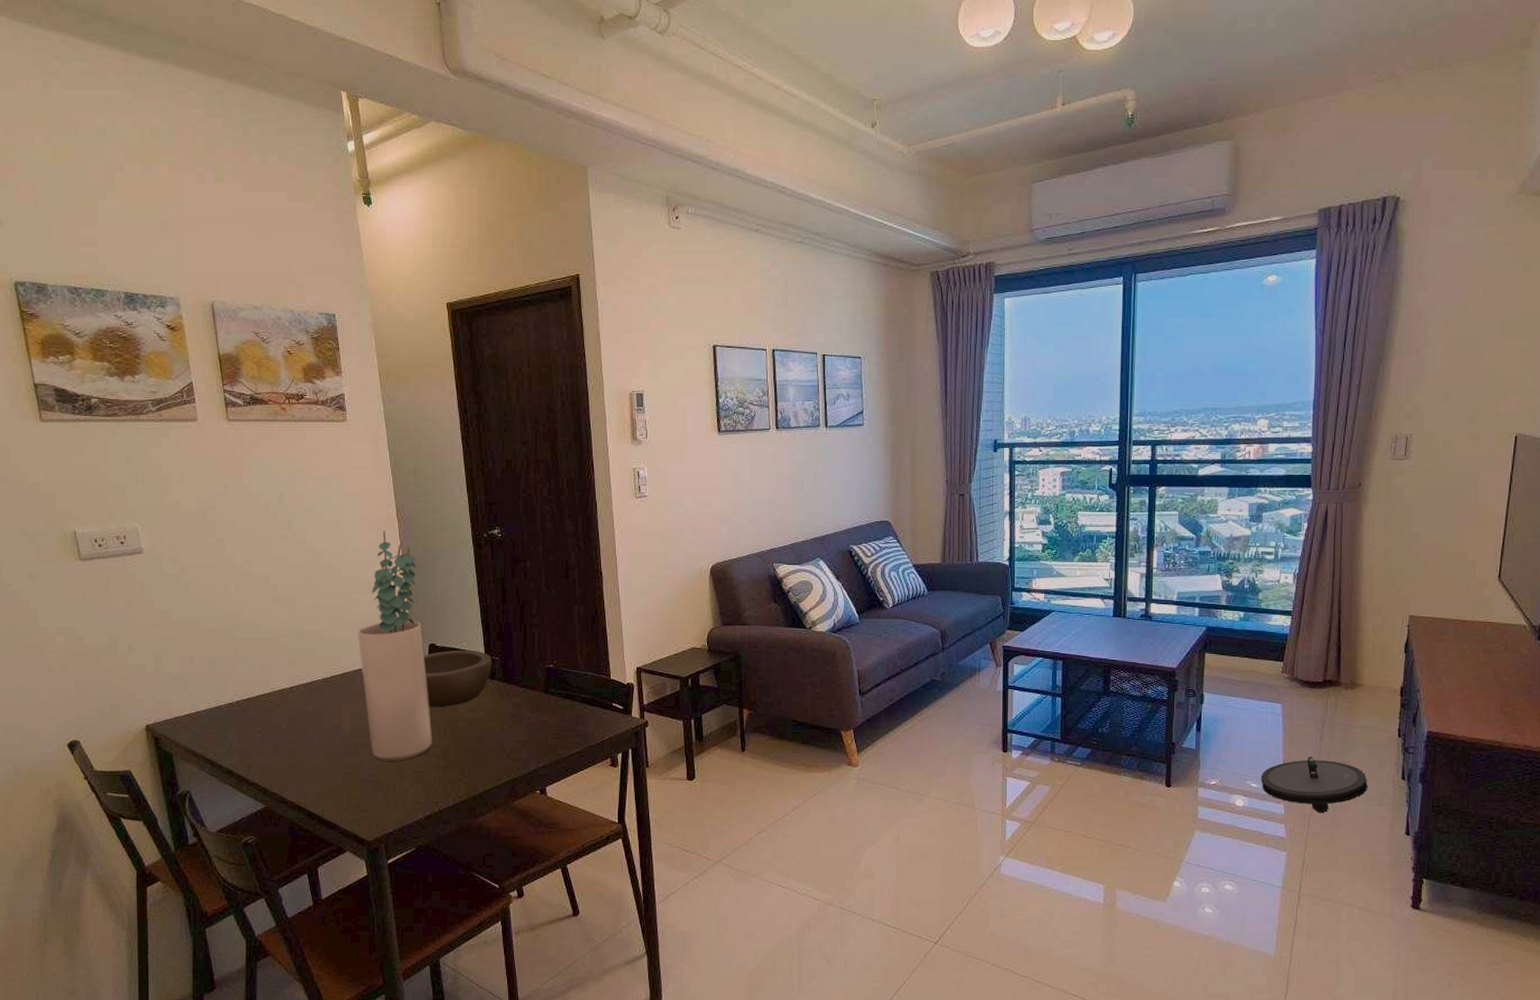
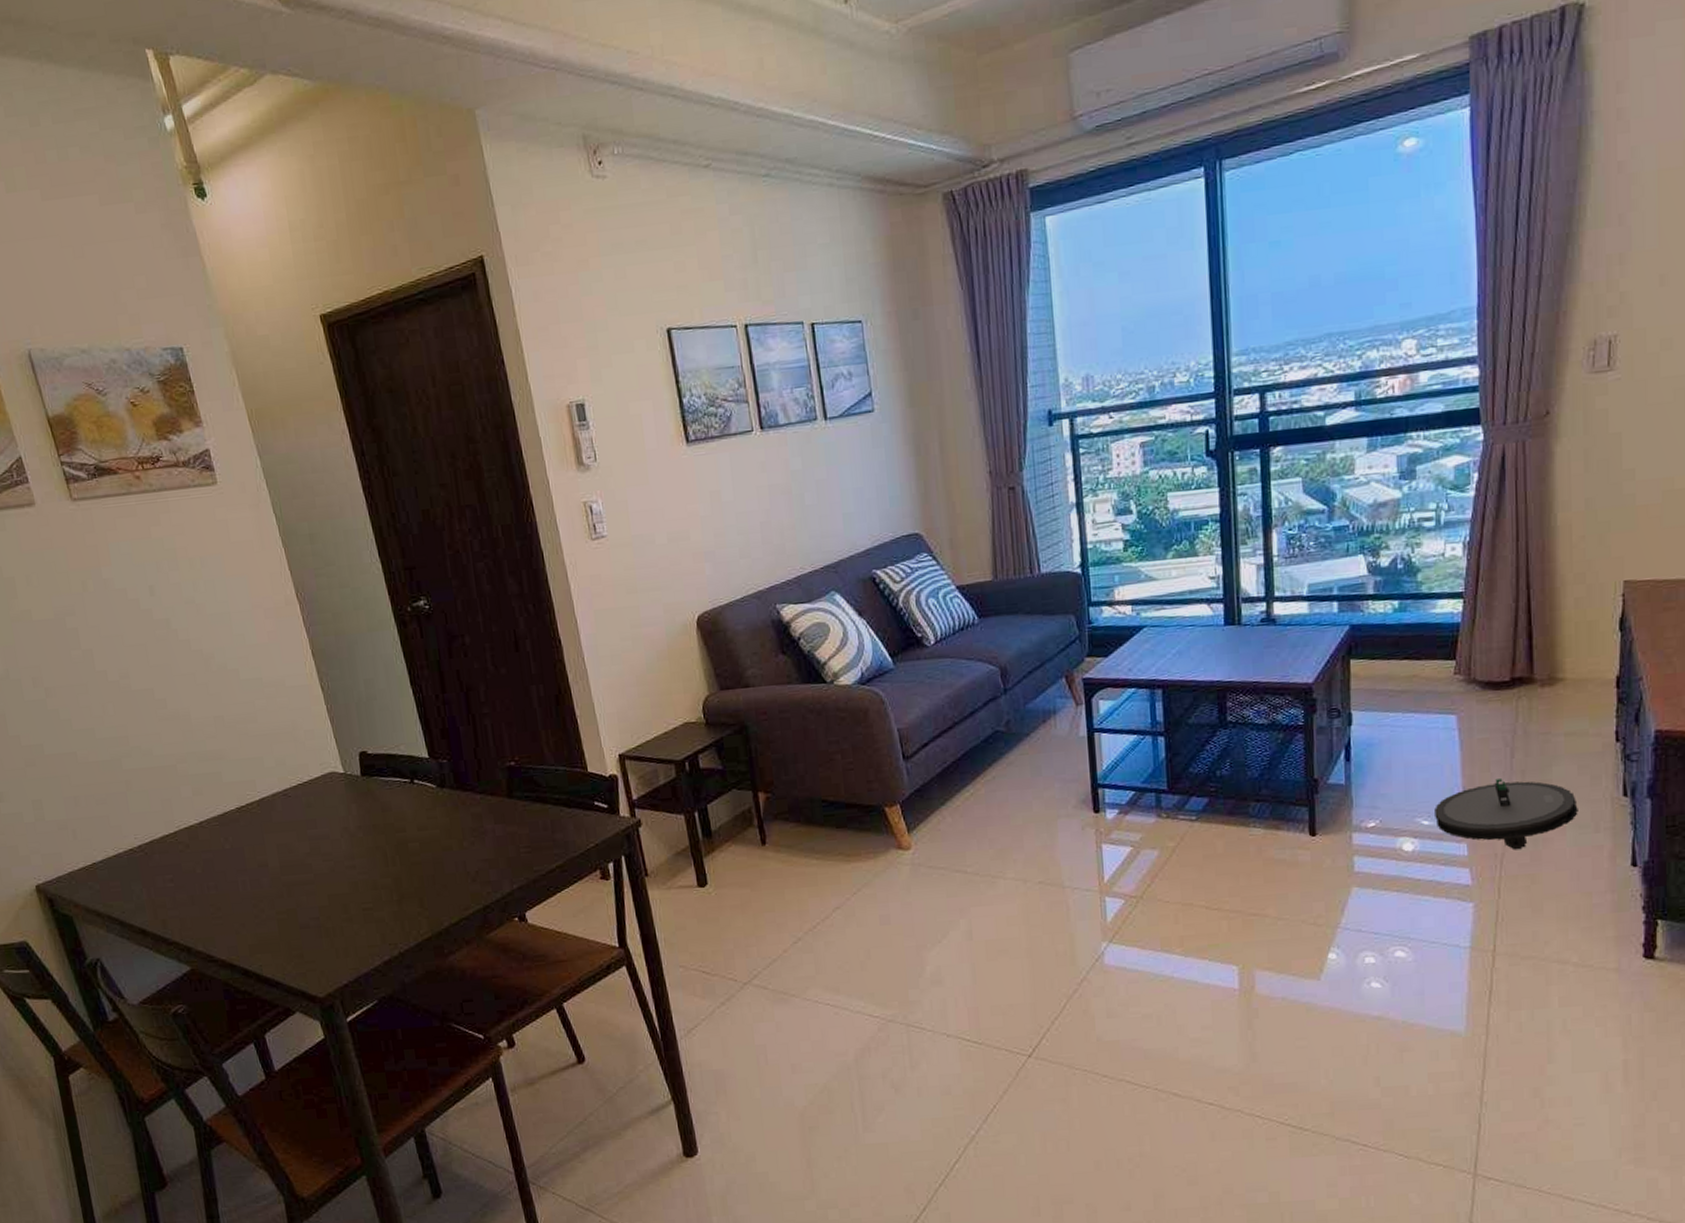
vase: present [357,531,433,761] -> none [269,617,380,901]
bowl: present [424,650,491,708] -> none [354,754,439,830]

